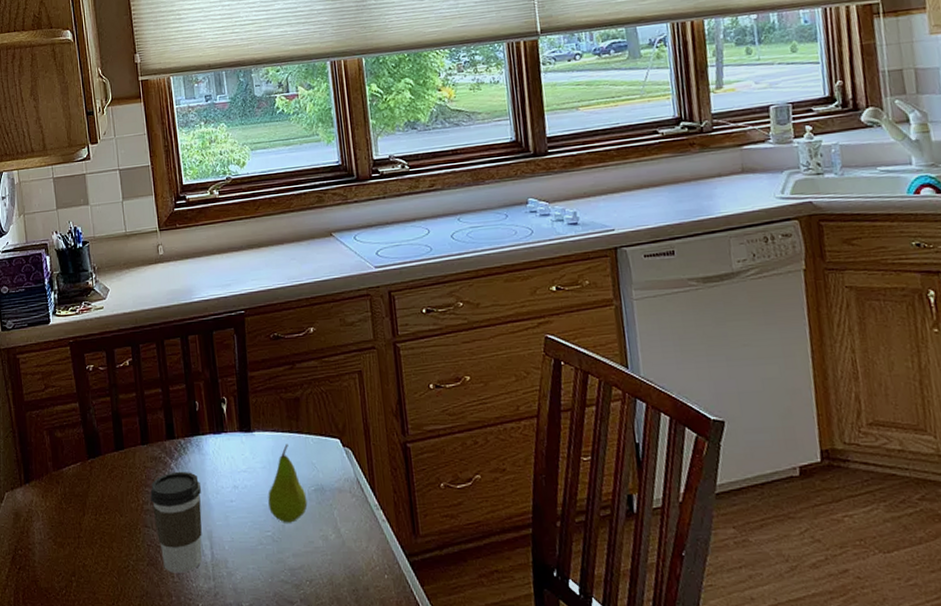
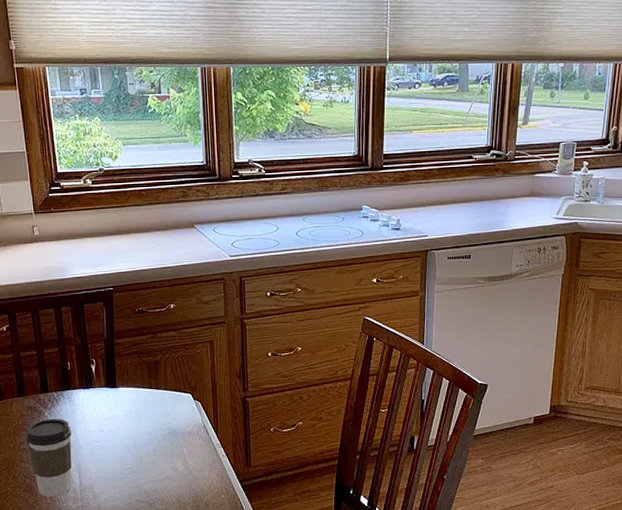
fruit: present [268,443,308,523] -> none [129,397,162,458]

